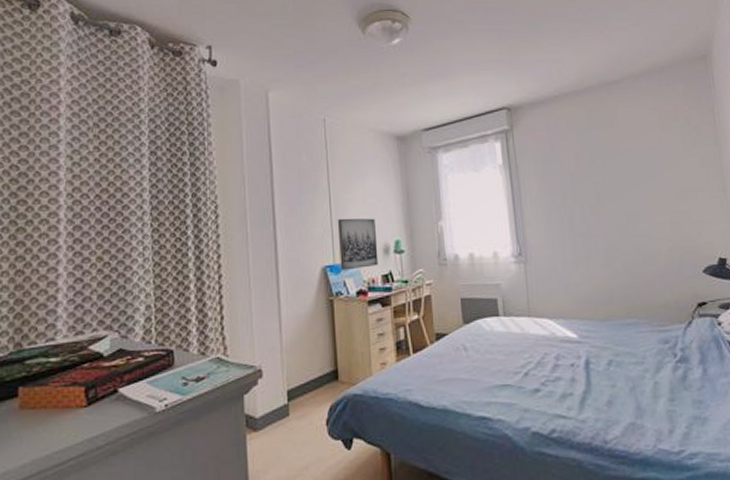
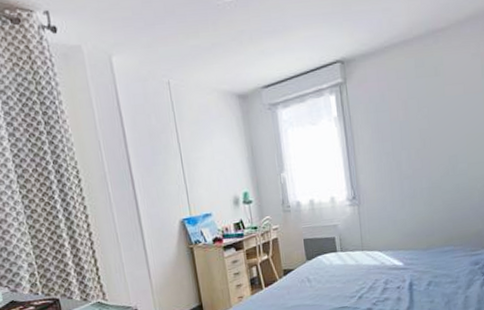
wall art: present [337,218,379,271] -> none [190,173,230,222]

